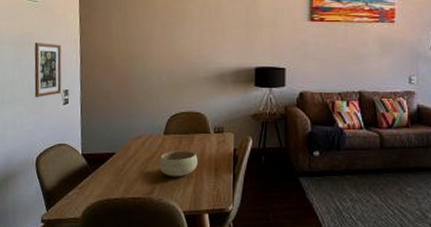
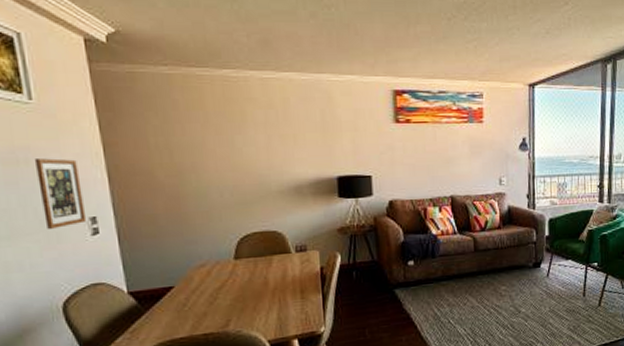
bowl: present [159,150,198,177] -> none [232,274,280,306]

